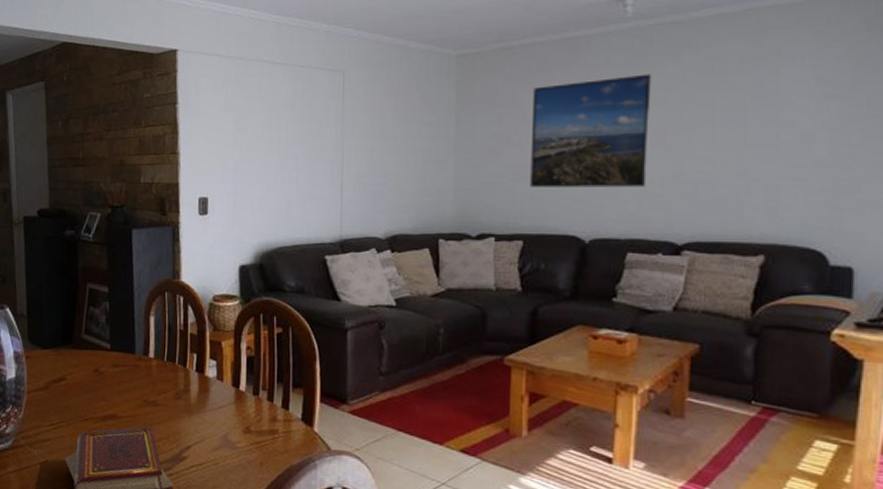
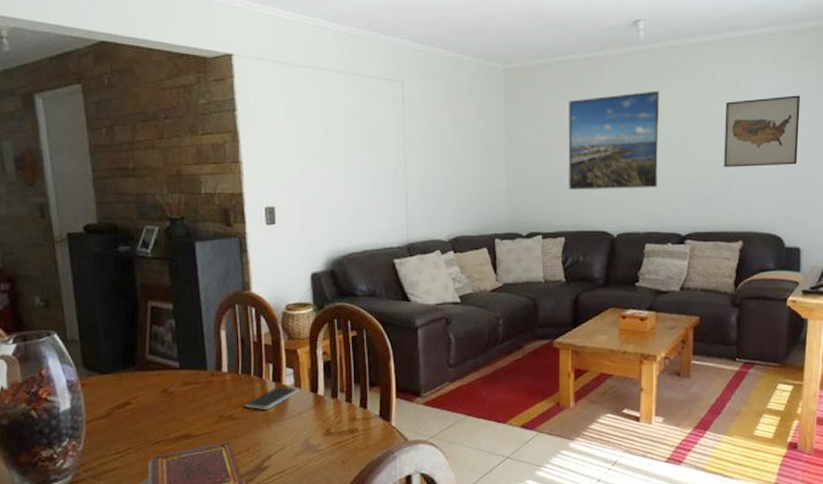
smartphone: none [168,376,220,399] -> present [245,386,298,410]
wall art: none [739,75,858,165] -> present [724,95,801,168]

